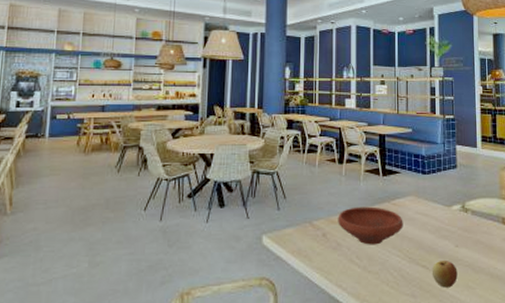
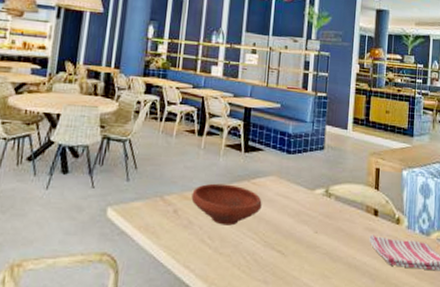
apple: present [431,259,458,288] -> none [287,246,314,275]

